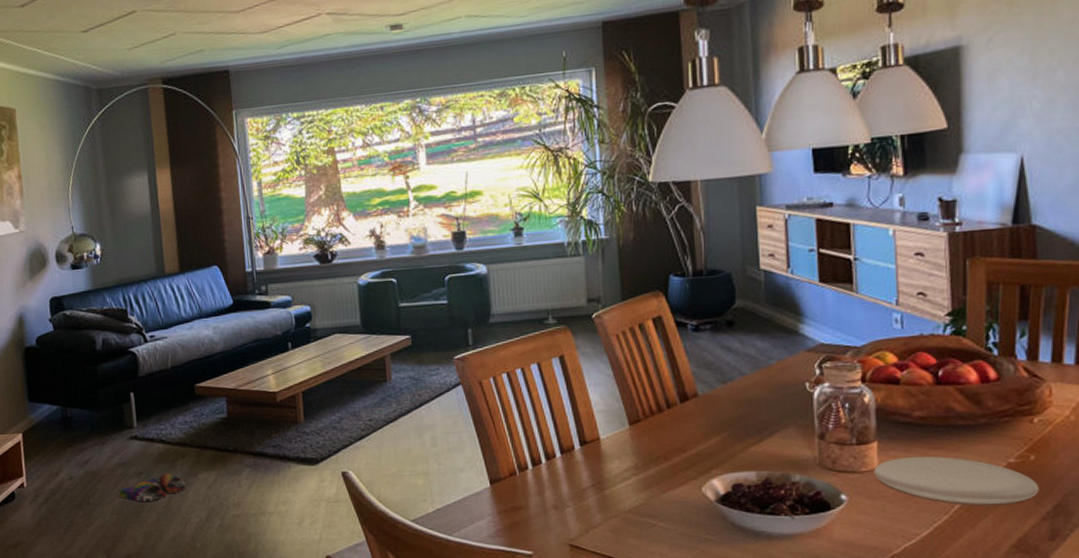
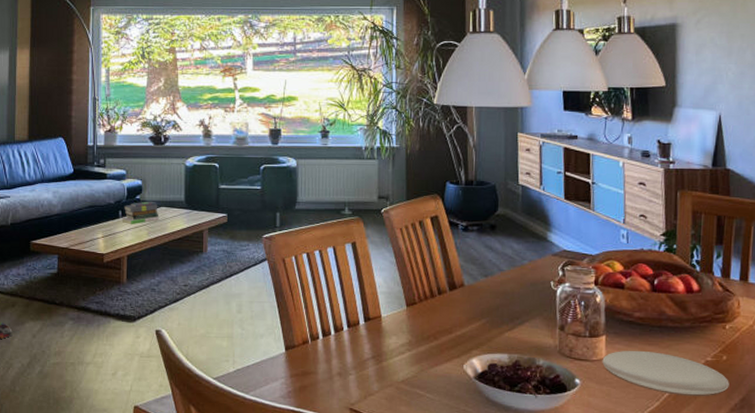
books: none [293,328,334,357] -> present [123,201,159,224]

